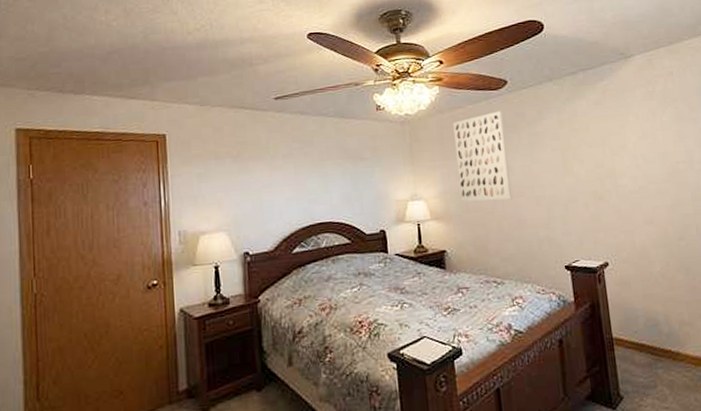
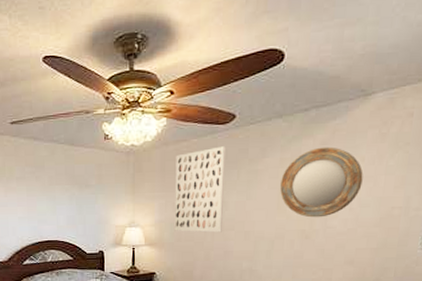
home mirror: none [562,106,643,178] -> present [280,147,364,218]

